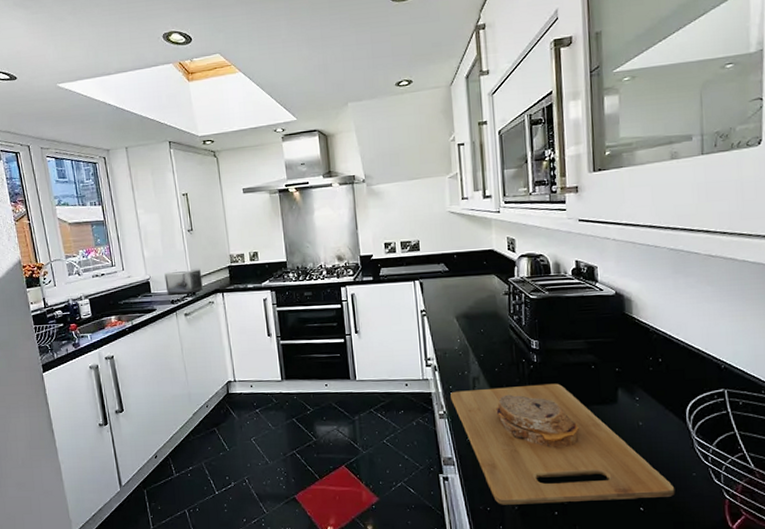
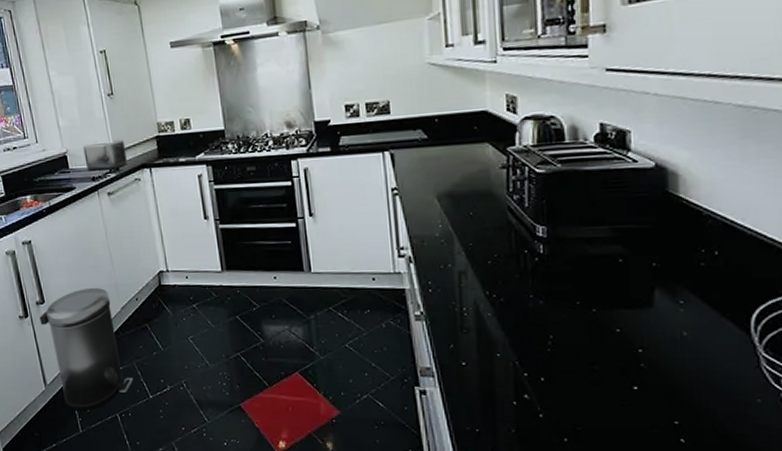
pedal bin: none [118,396,202,509] -> present [39,287,134,411]
cutting board: present [450,383,675,505] -> none [429,280,731,428]

